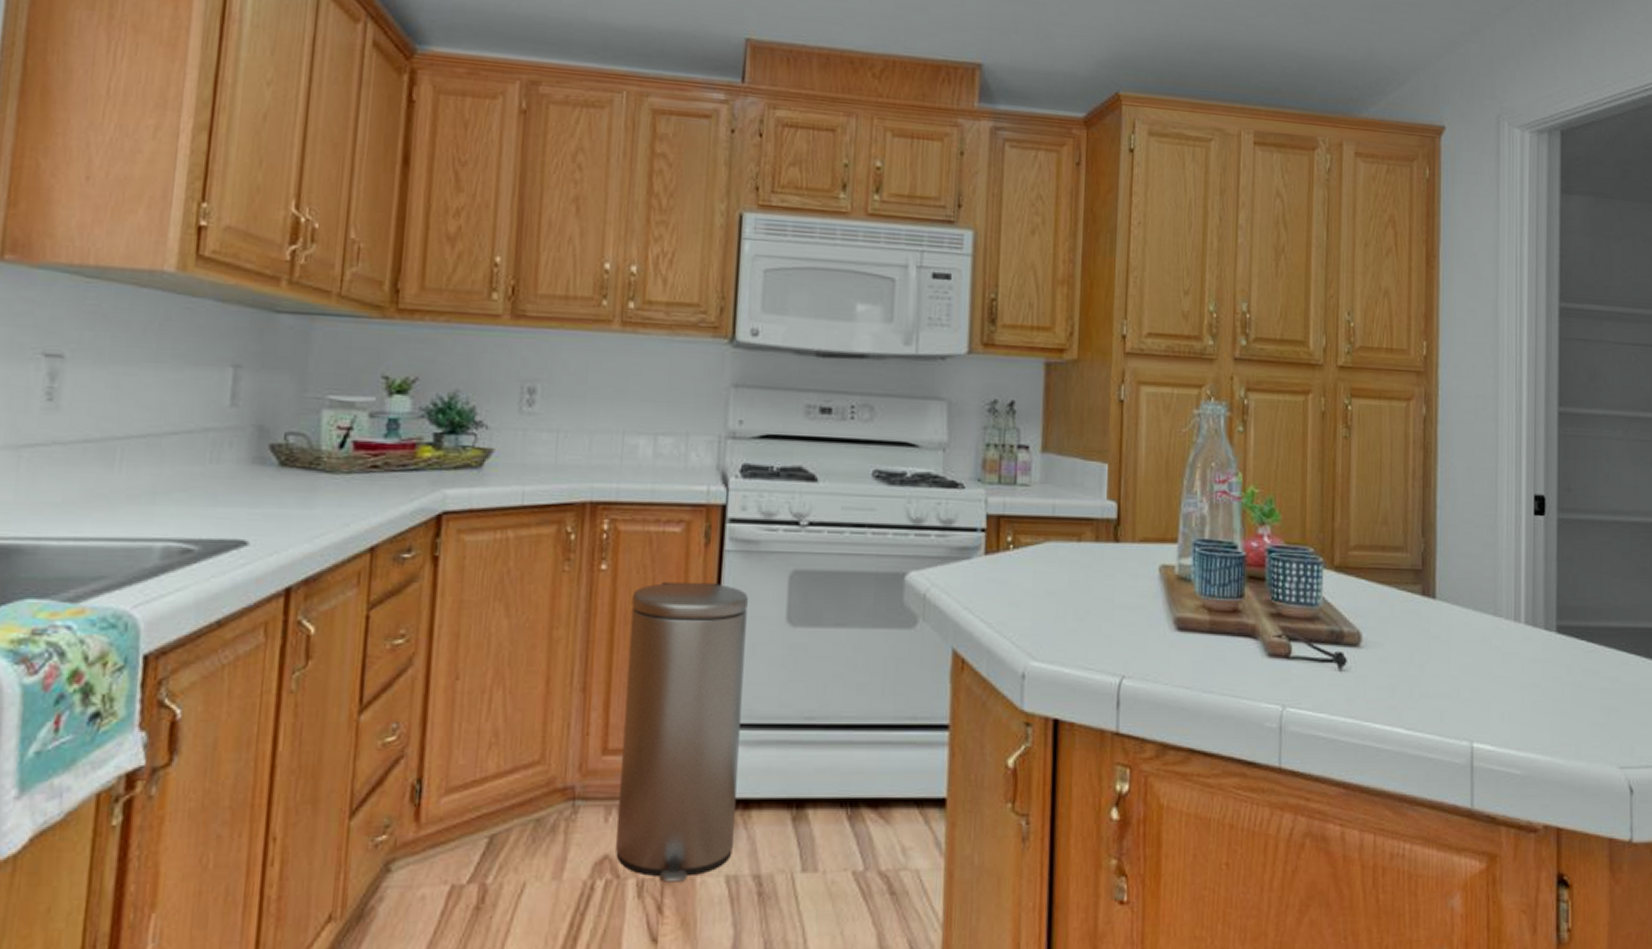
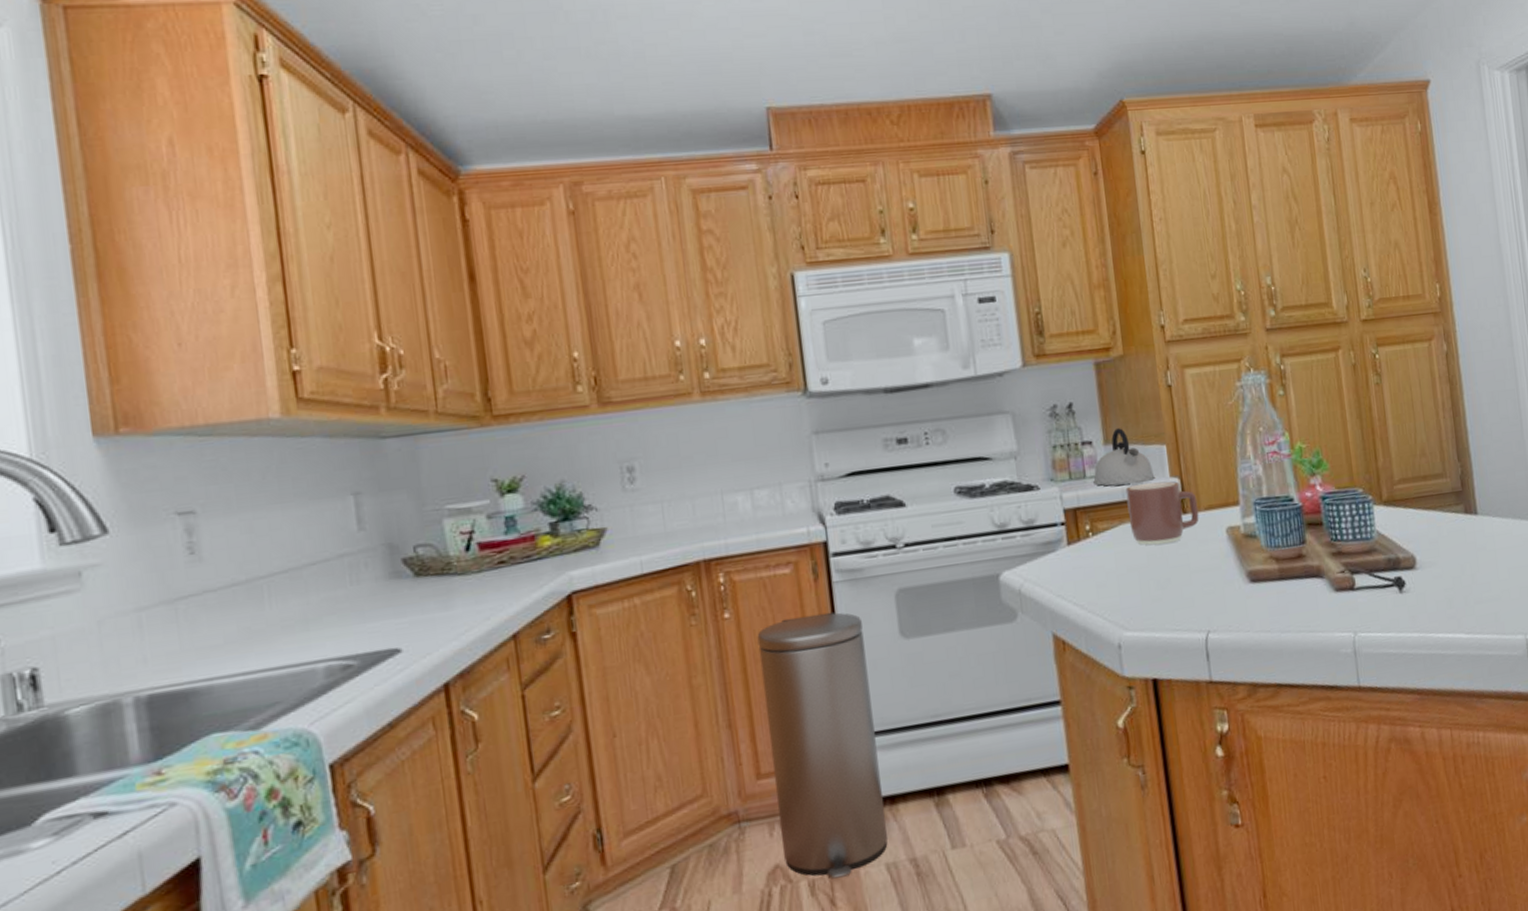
kettle: none [1024,437,1091,501] -> present [1093,428,1155,487]
mug: none [1055,502,1133,571] -> present [1125,481,1199,546]

